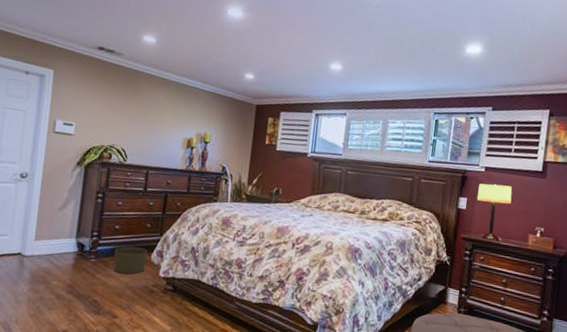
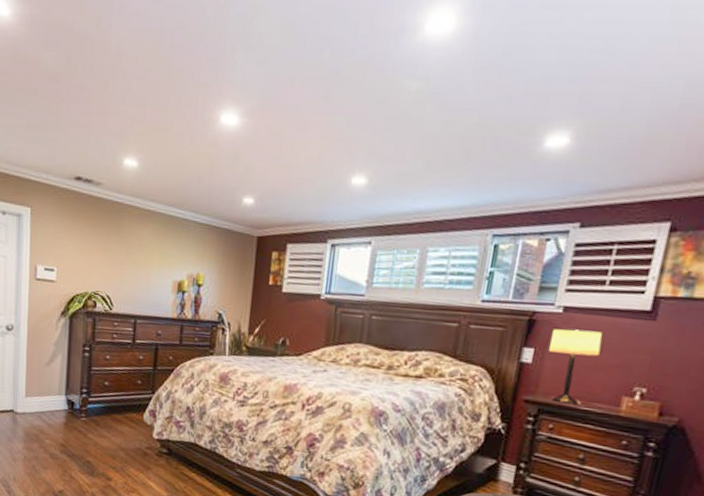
basket: present [113,246,148,275] -> none [105,404,140,435]

